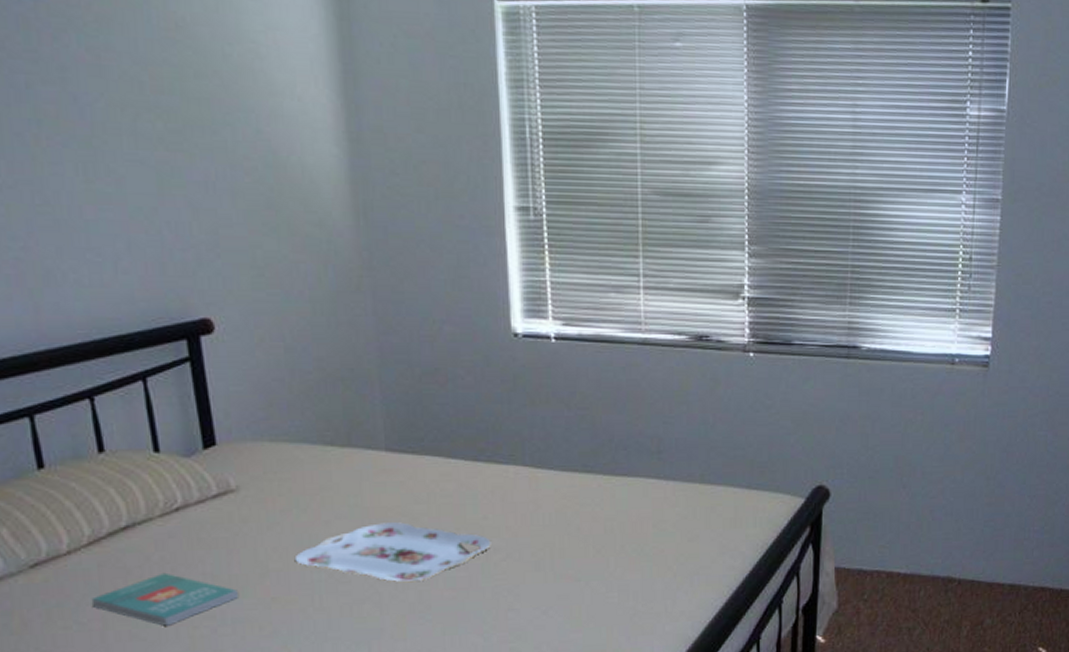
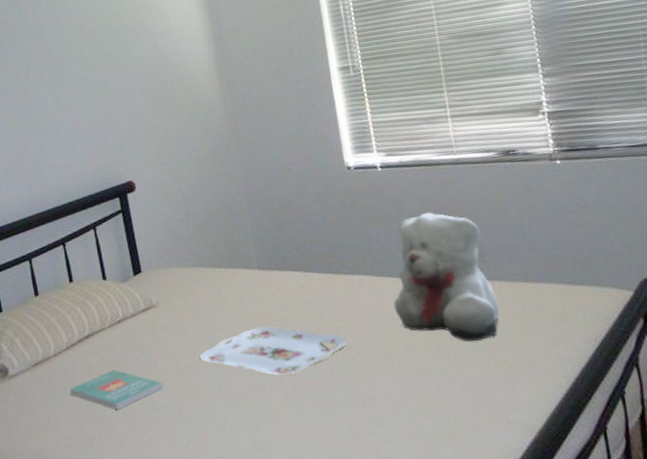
teddy bear: none [553,397,670,546] -> present [393,212,500,341]

